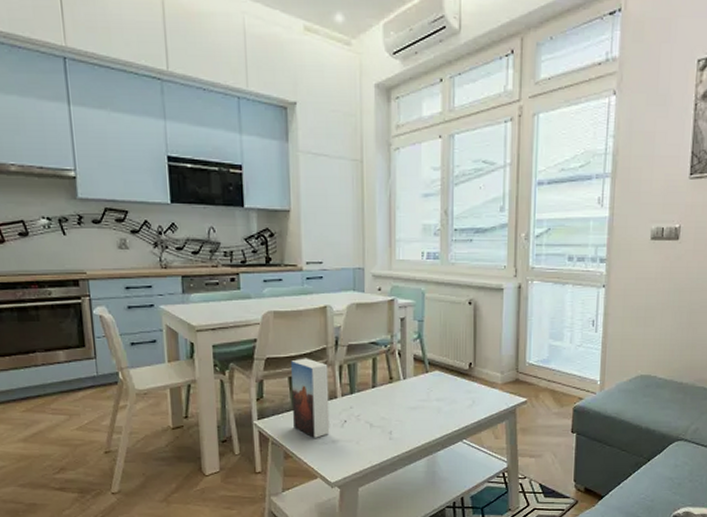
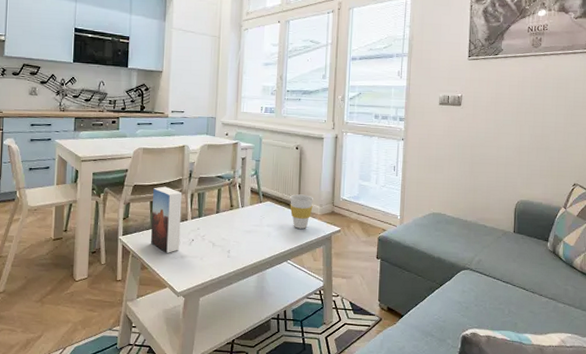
cup: none [463,360,494,402] -> present [290,194,314,229]

